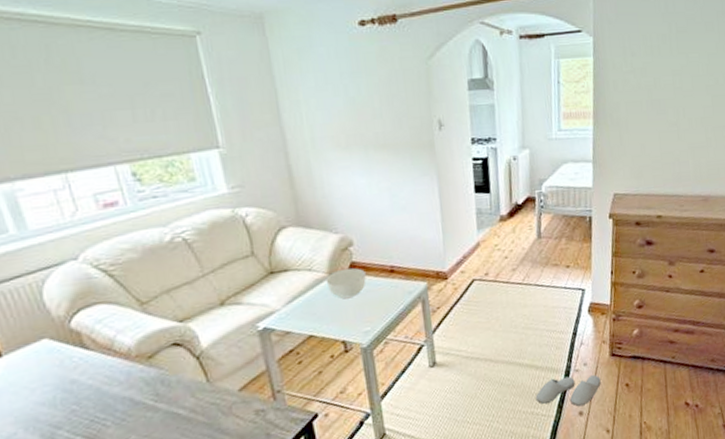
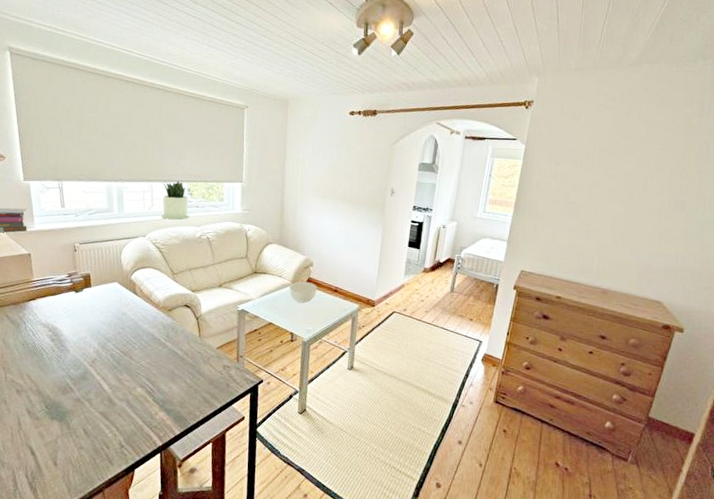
planter: none [84,162,146,226] -> present [161,180,190,220]
slippers: present [535,375,601,406] -> none [424,406,482,436]

